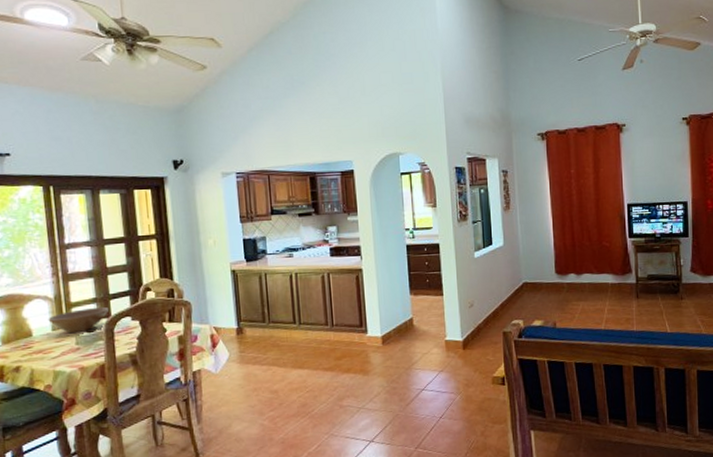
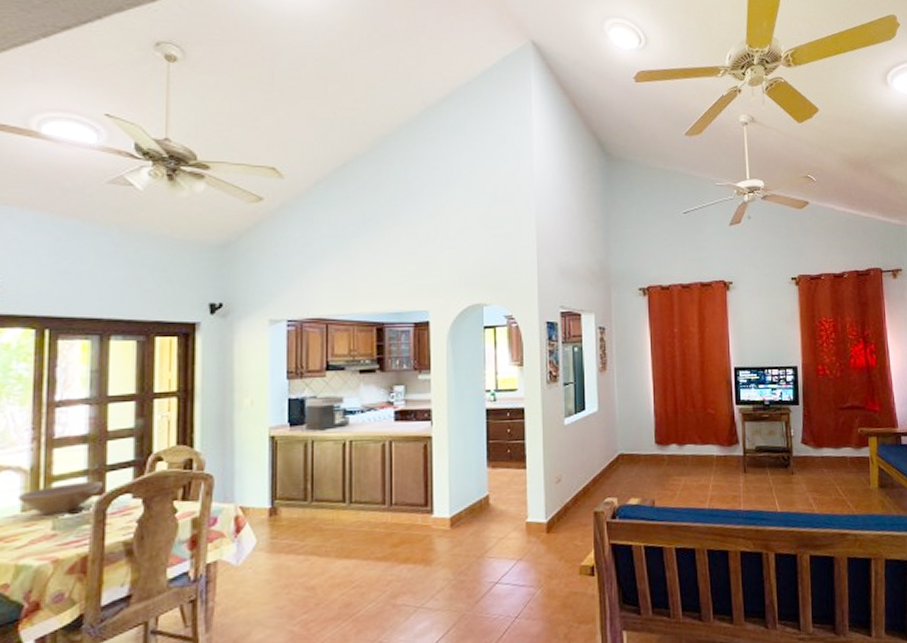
coffee maker: none [257,235,294,265] -> present [305,395,349,431]

